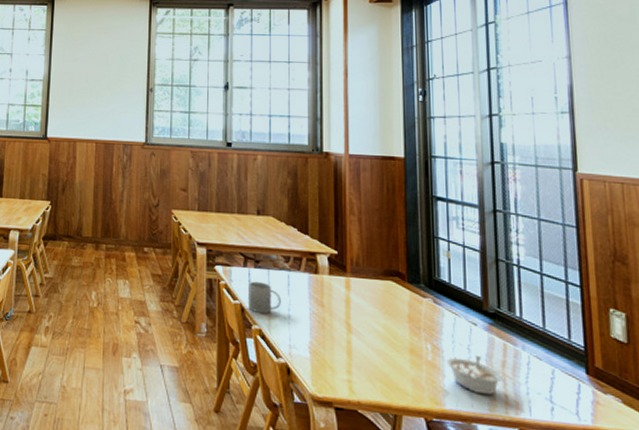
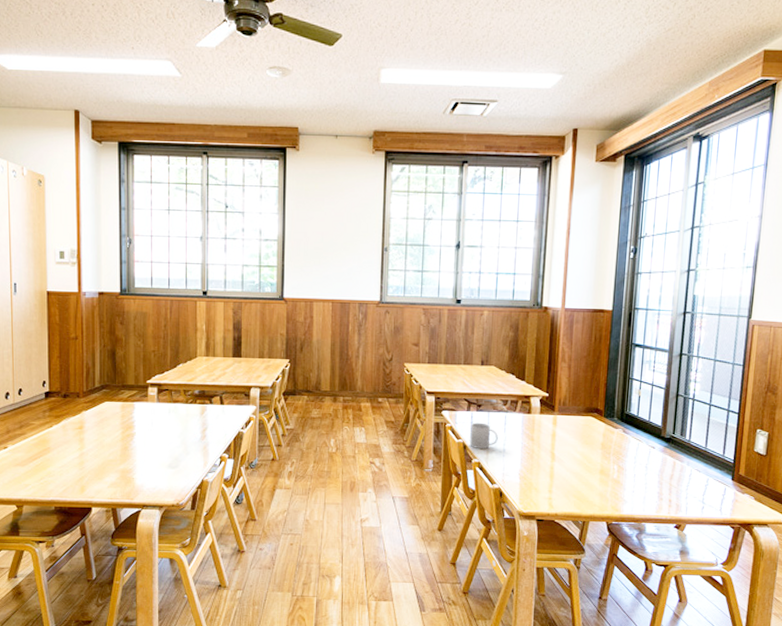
legume: present [447,355,504,396] -> none [628,471,670,501]

